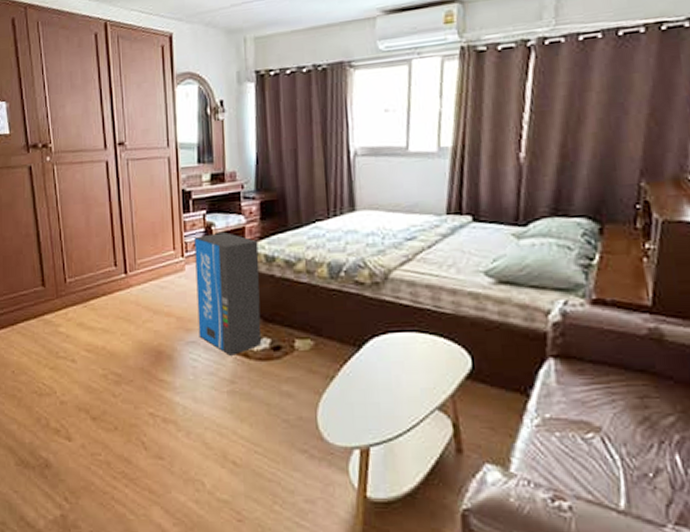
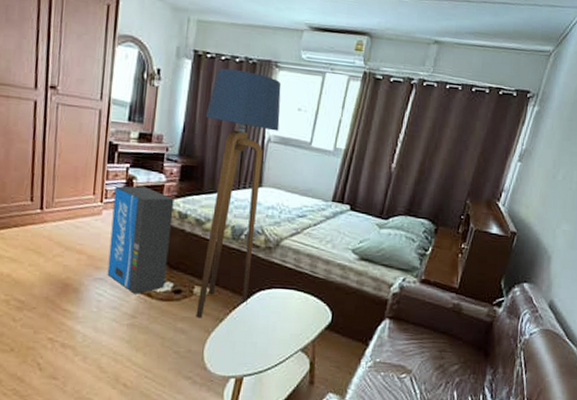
floor lamp: none [278,80,365,378] -> present [196,68,282,319]

